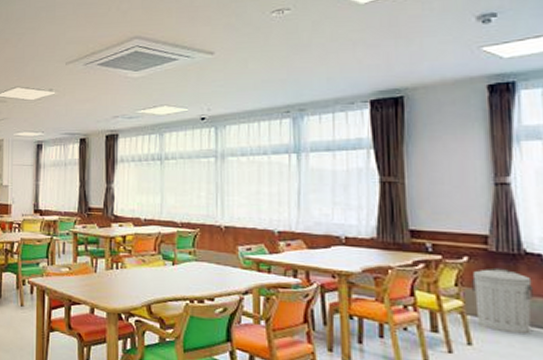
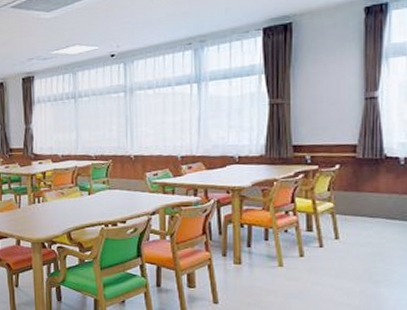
trash can: present [472,267,535,334] -> none [342,172,391,226]

